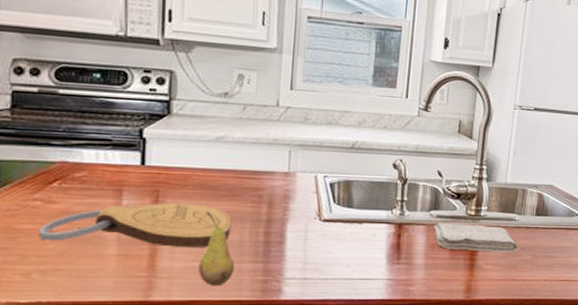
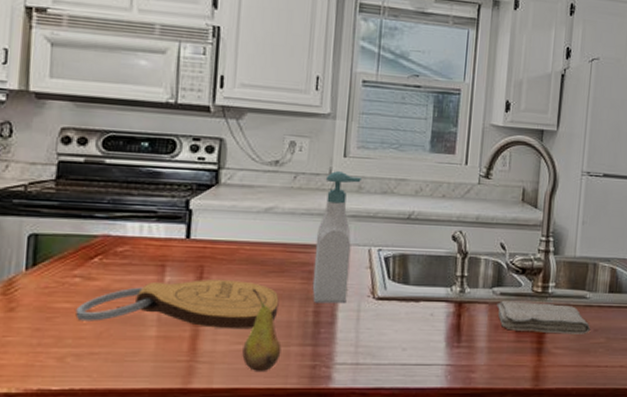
soap bottle: none [262,103,309,225] -> present [312,171,363,304]

